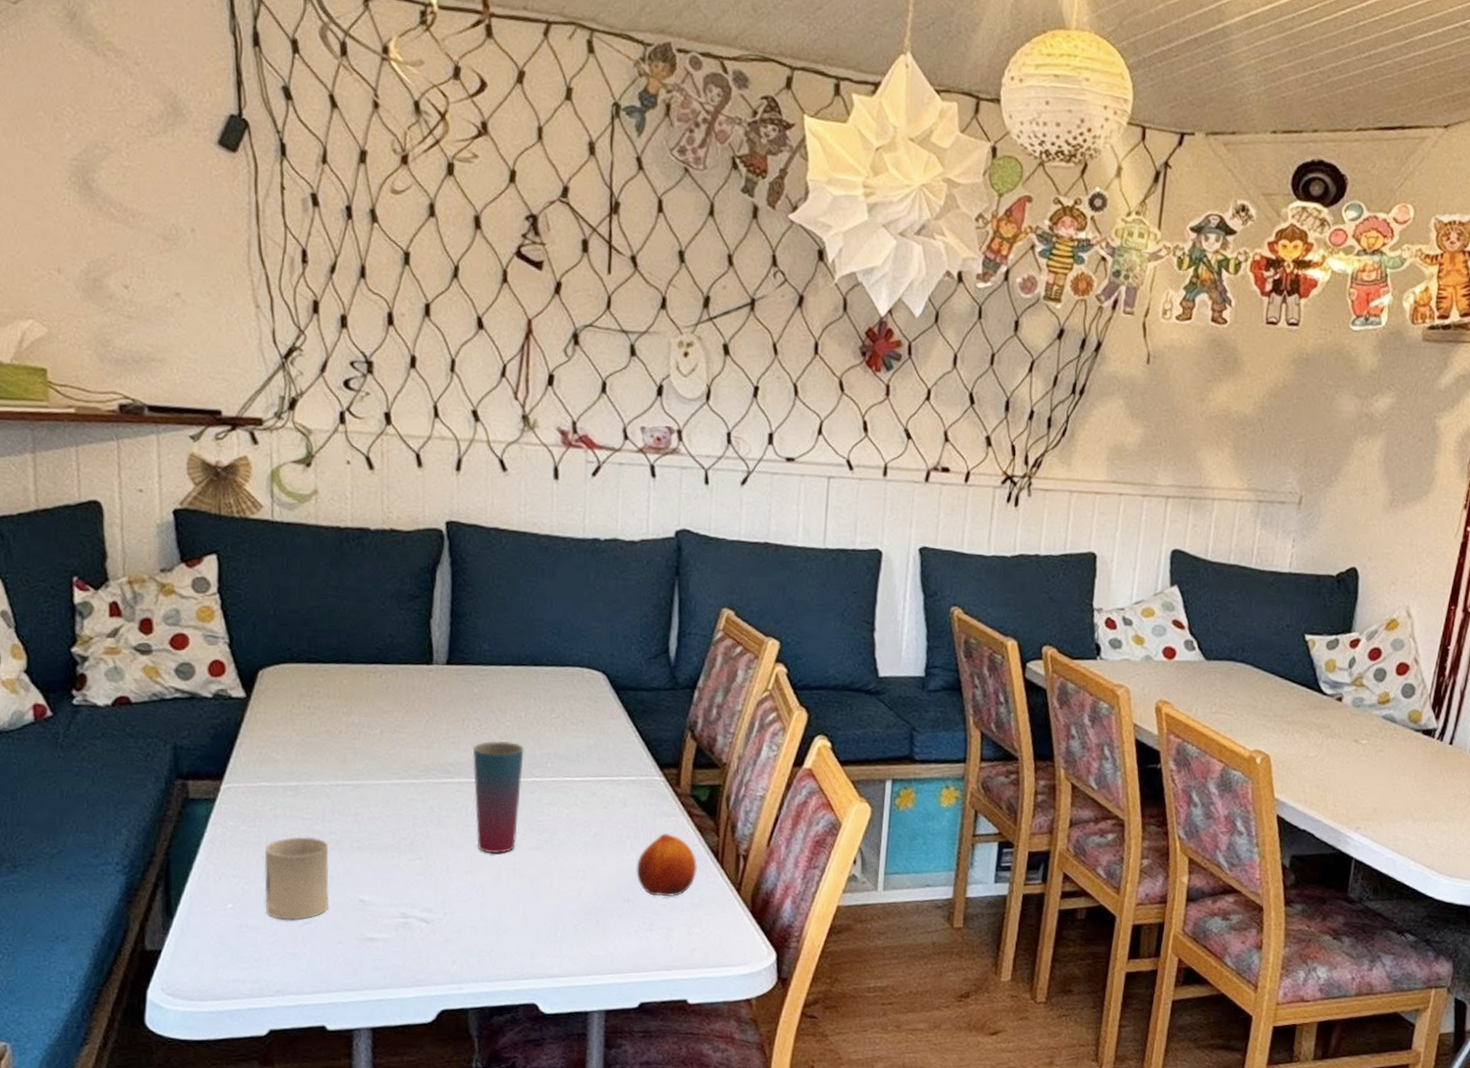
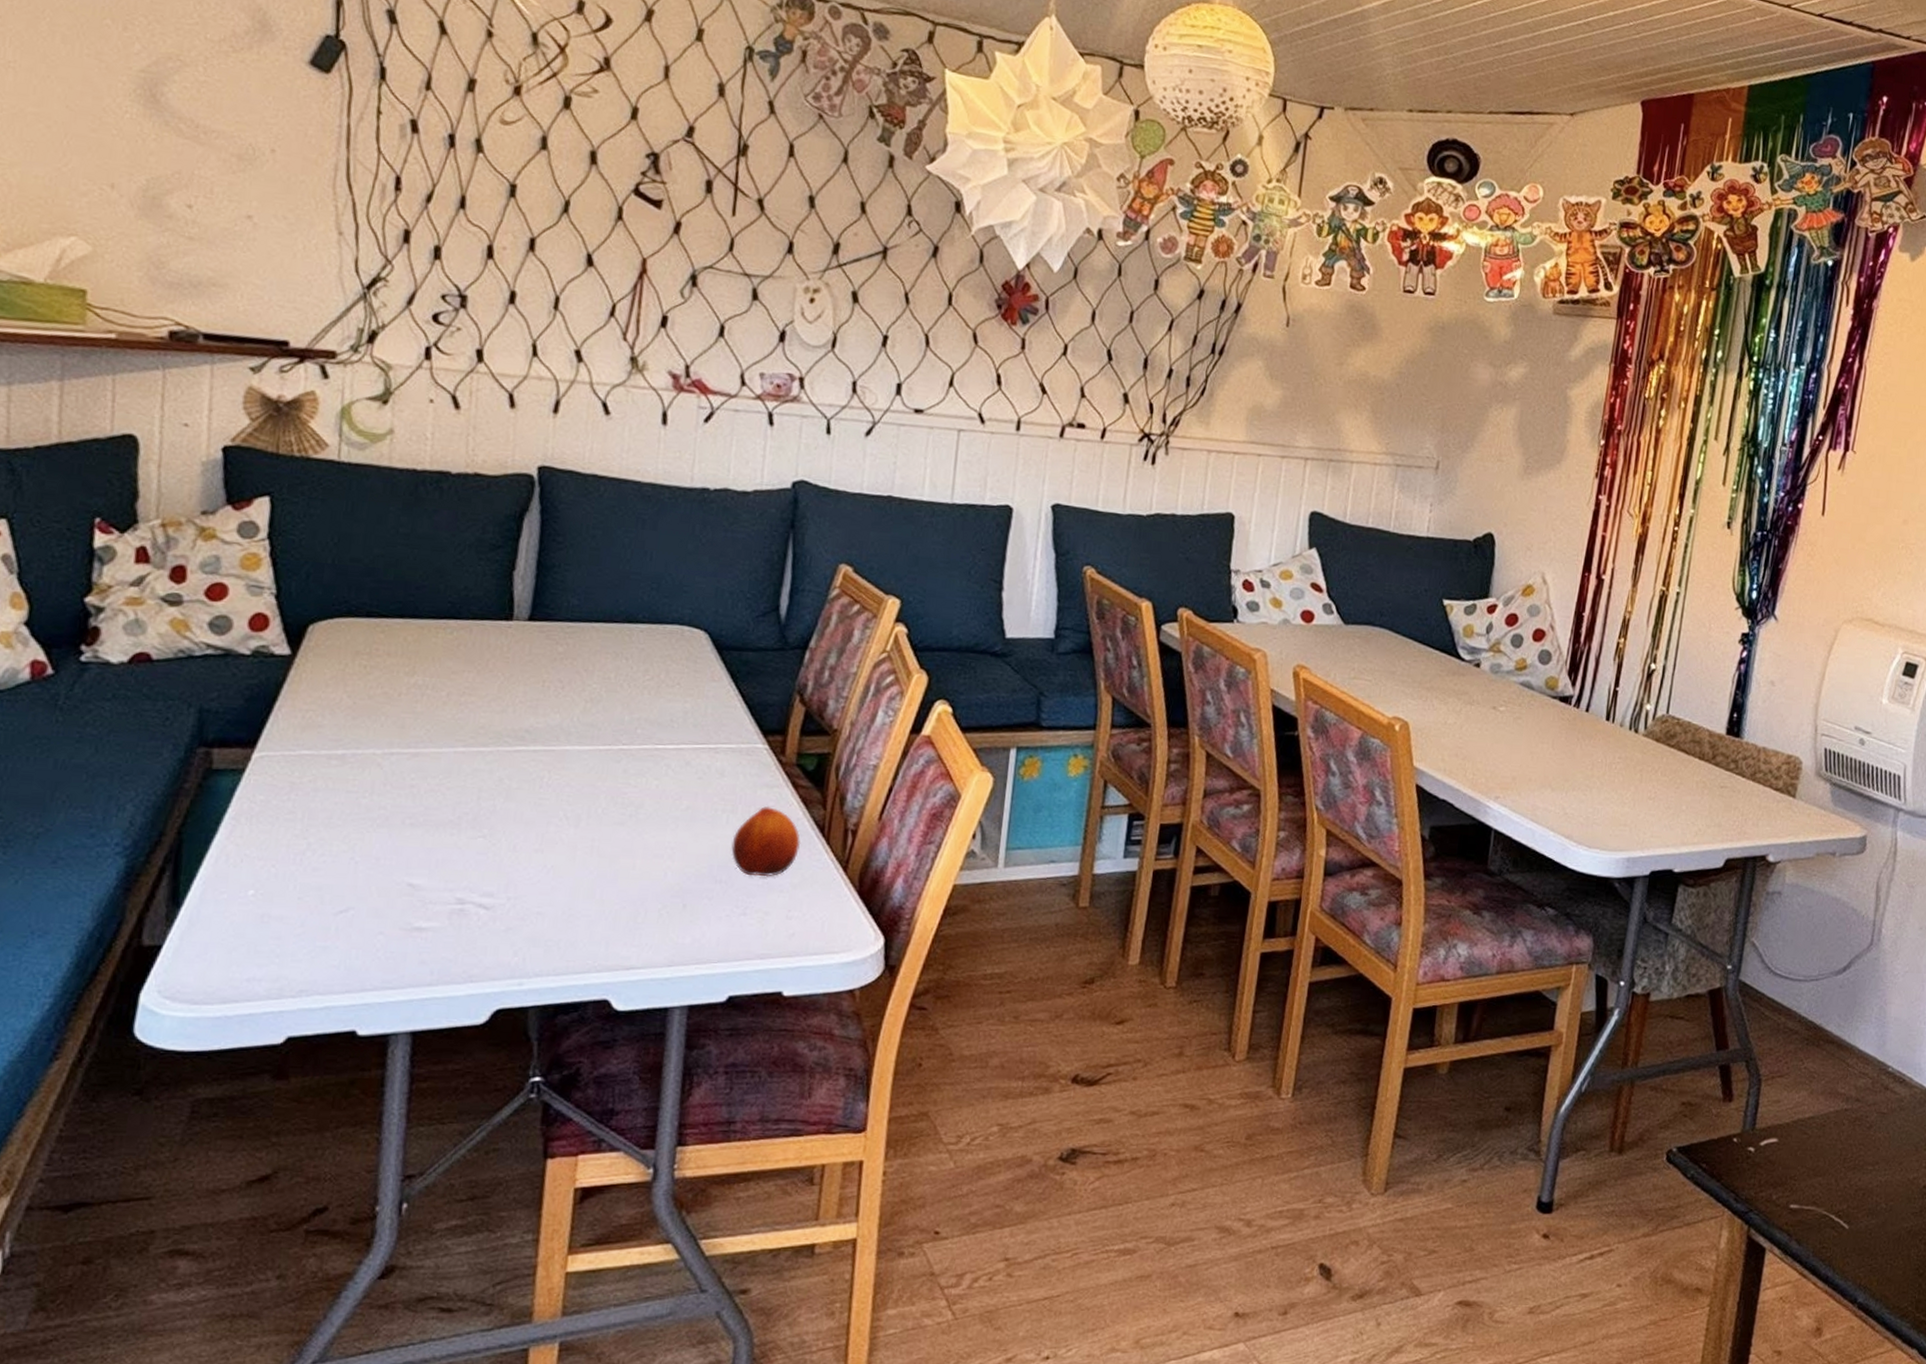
cup: present [264,837,330,921] -> none [294,812,376,909]
cup: present [472,740,524,854] -> none [550,704,612,831]

